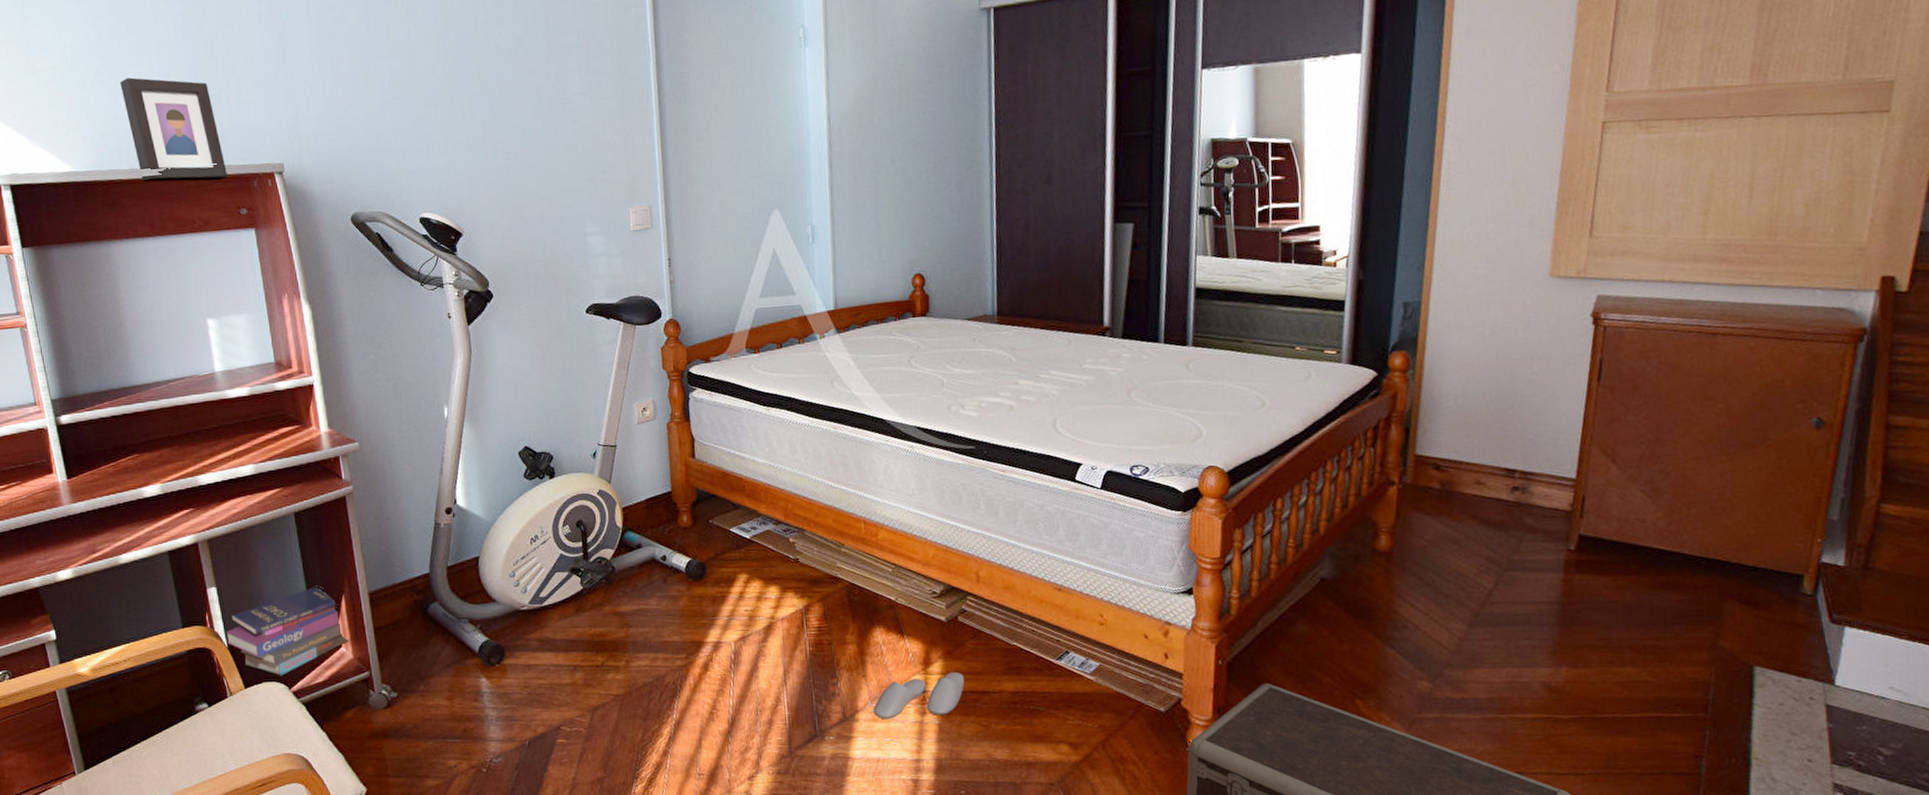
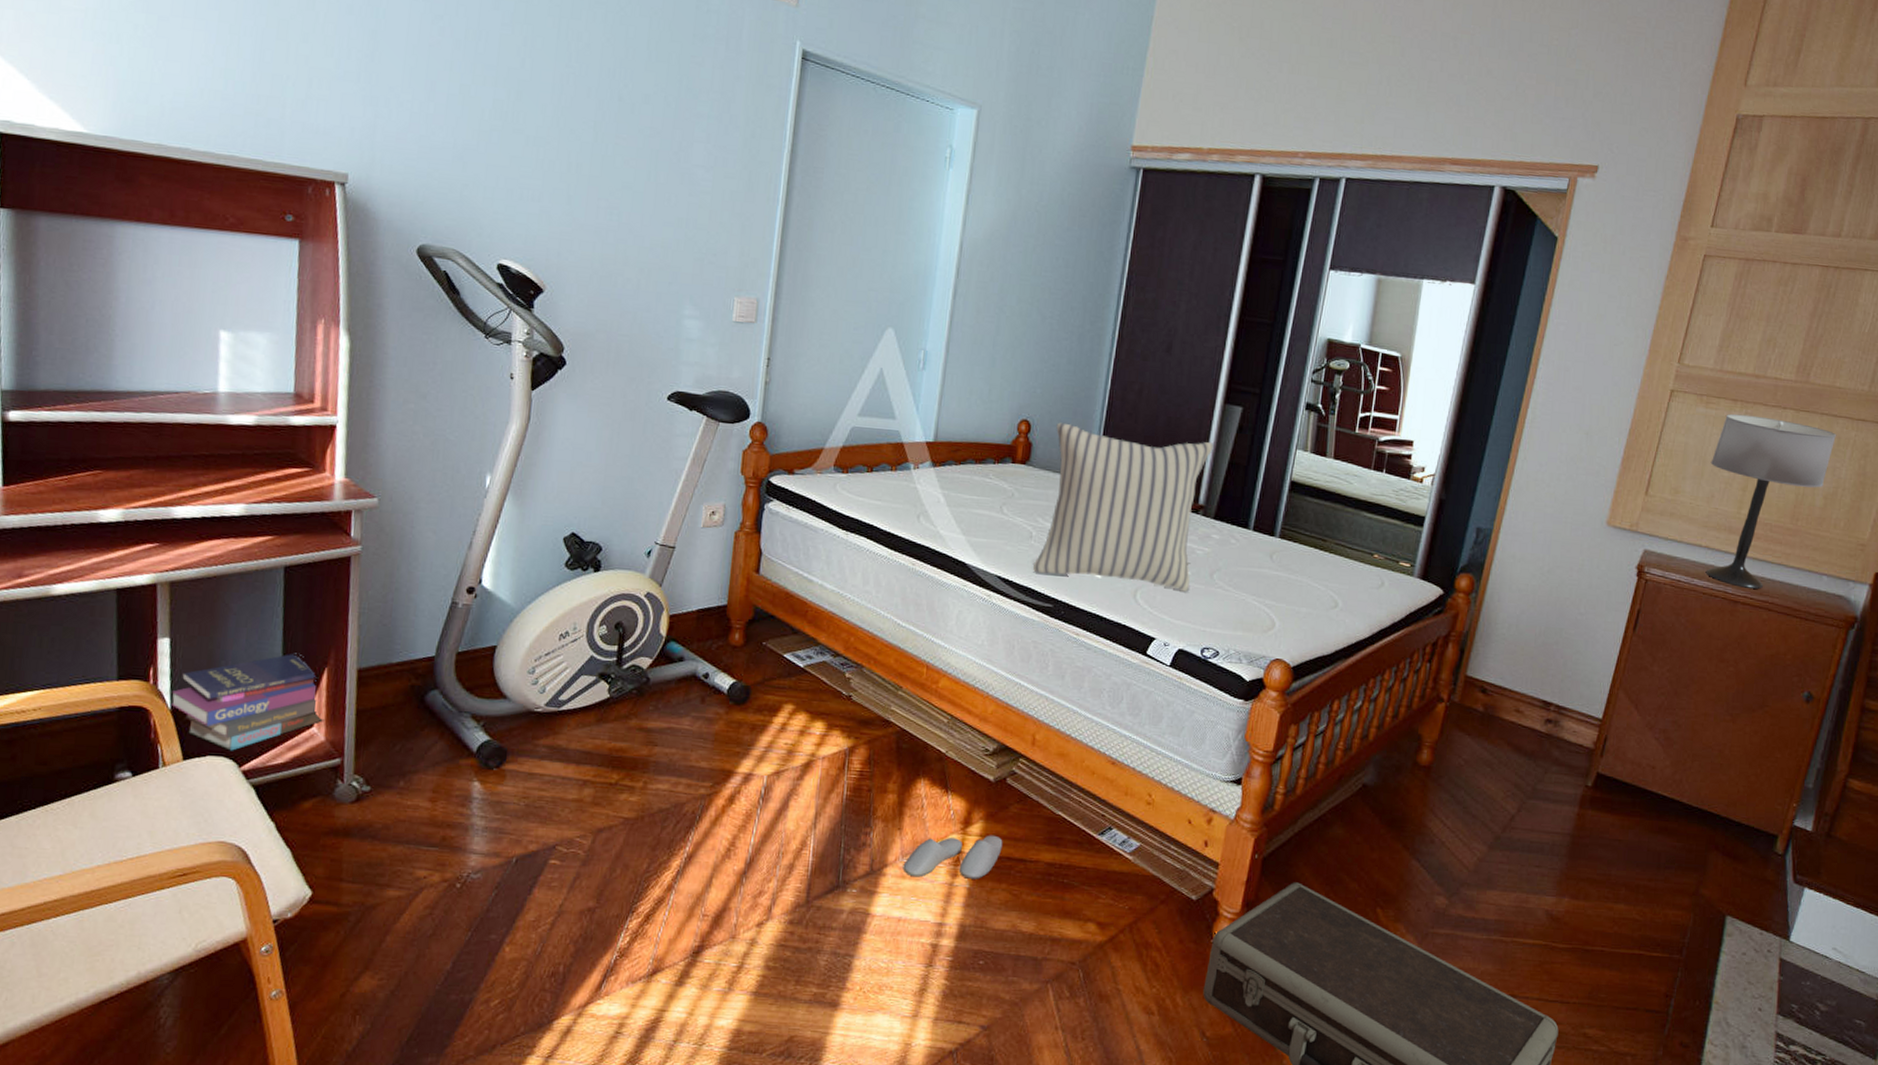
picture frame: present [120,77,227,182] -> none [164,41,278,179]
pillow: none [949,264,1110,418] -> present [1033,422,1214,592]
table lamp: none [1661,130,1811,319] -> present [1705,413,1837,590]

